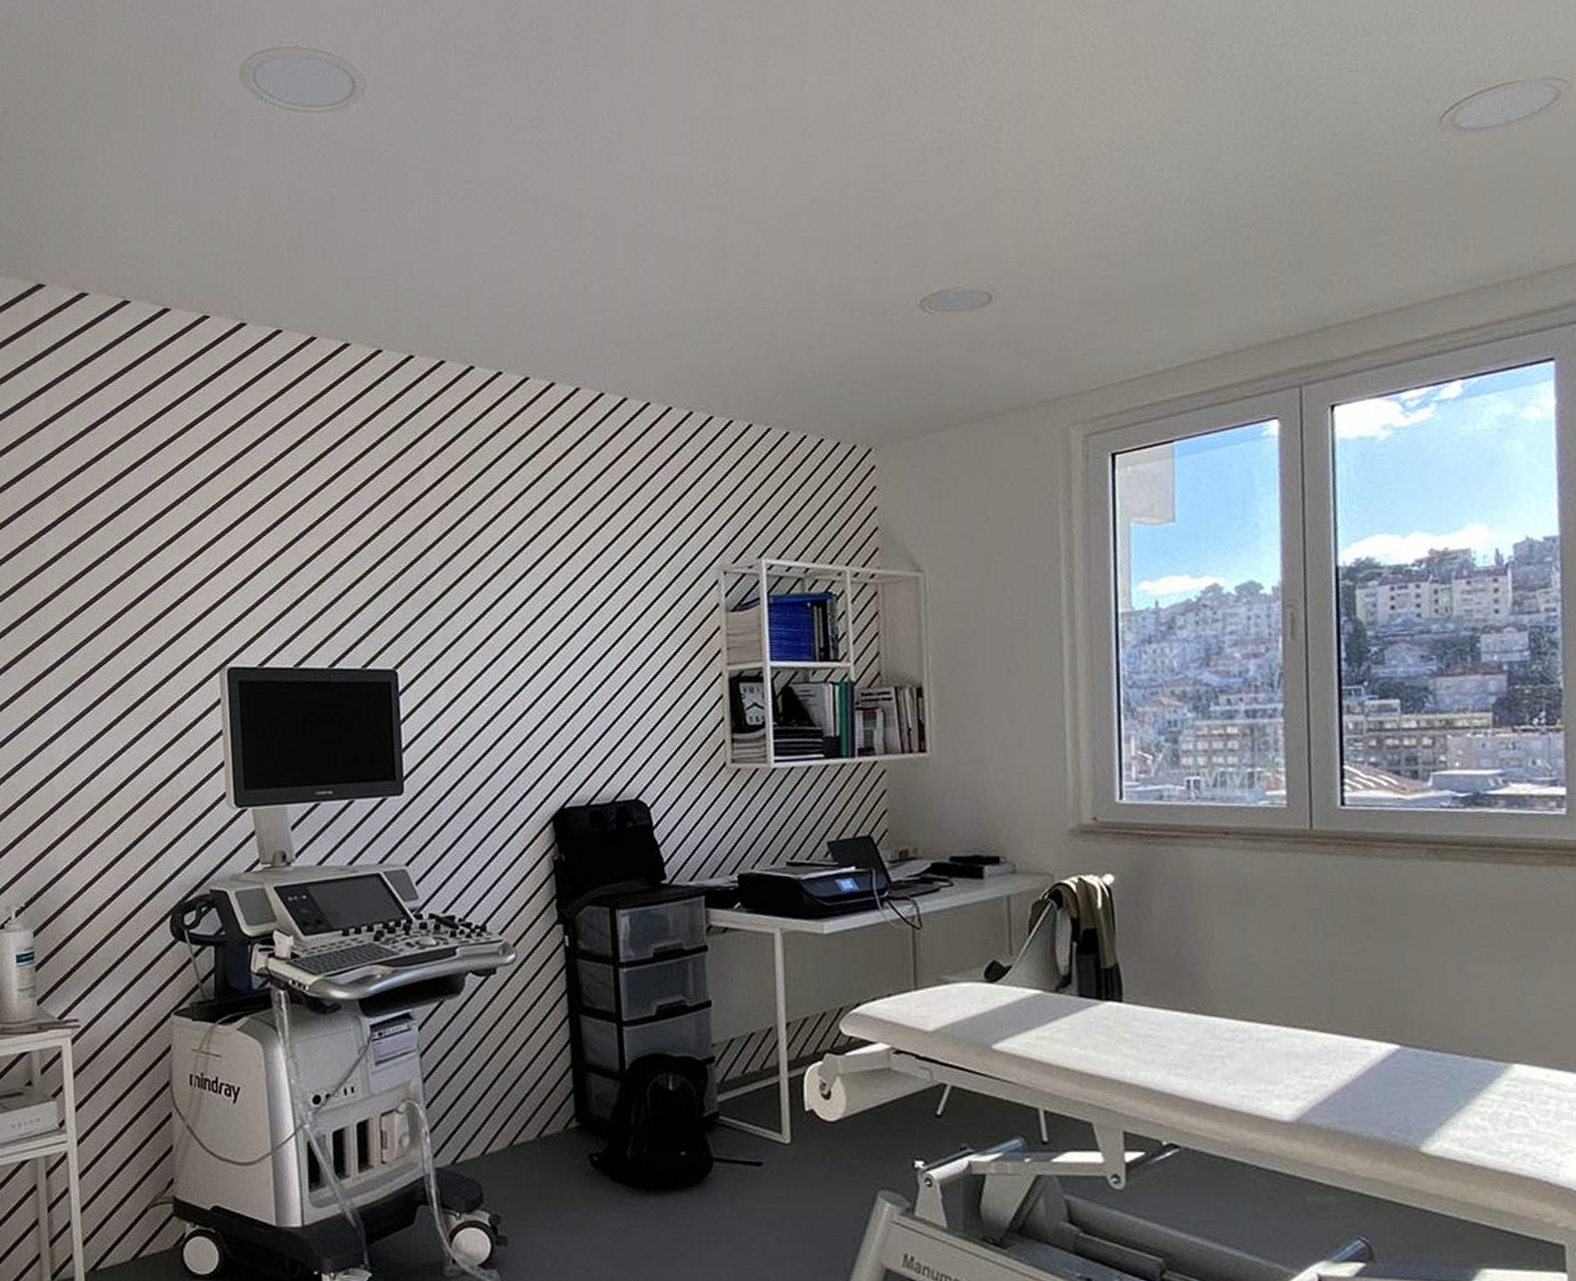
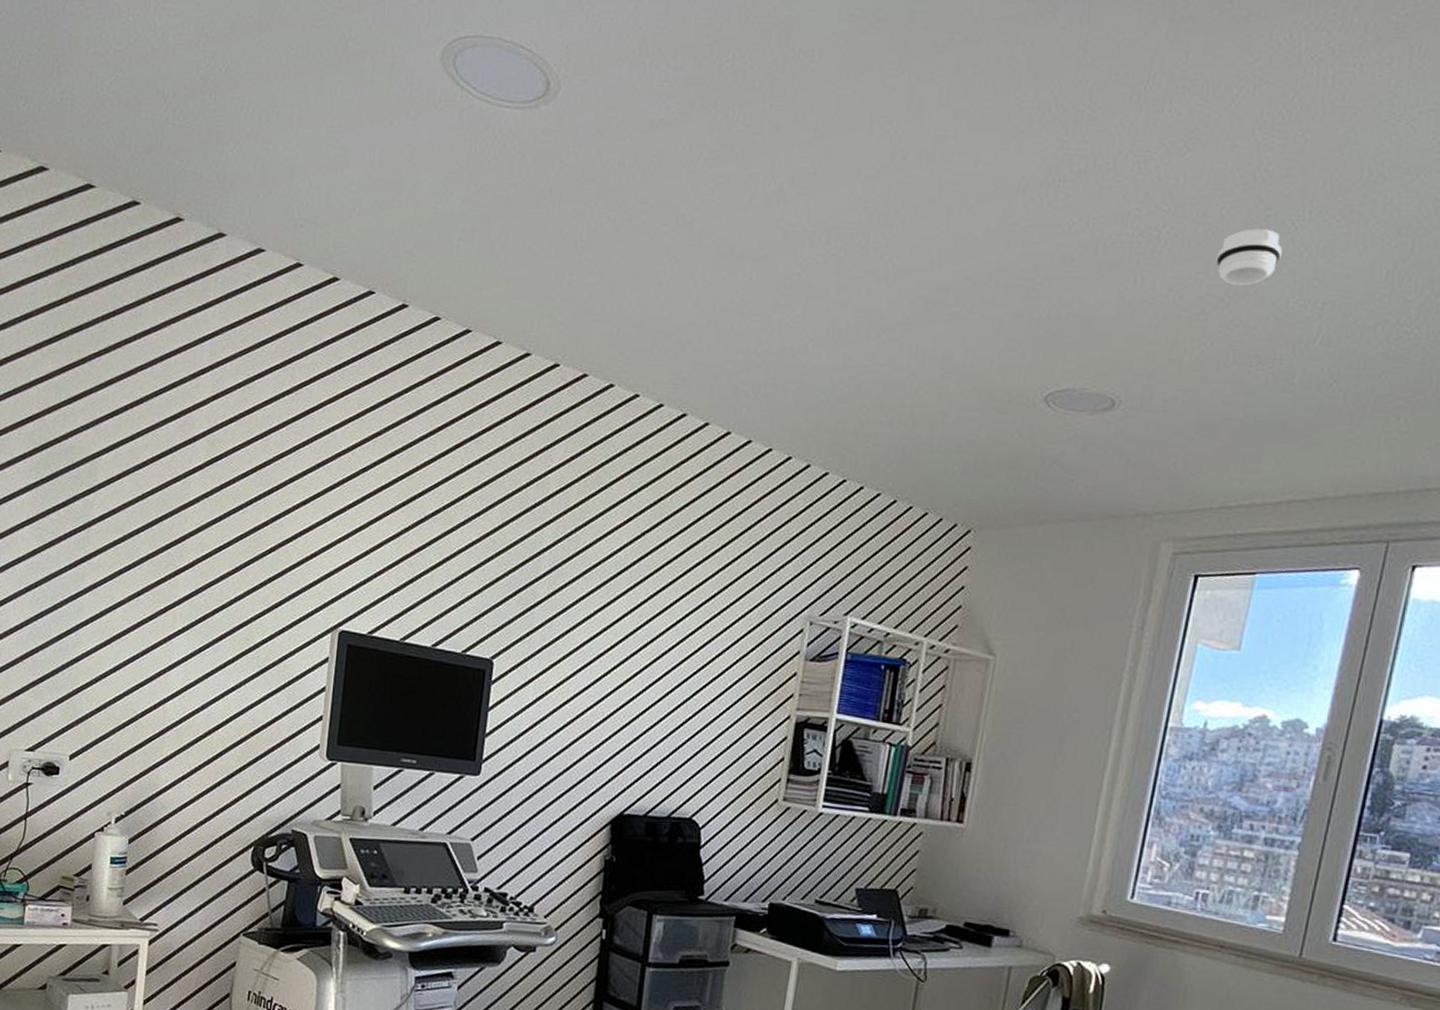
smoke detector: none [1062,102,1127,161] -> present [1216,229,1282,285]

